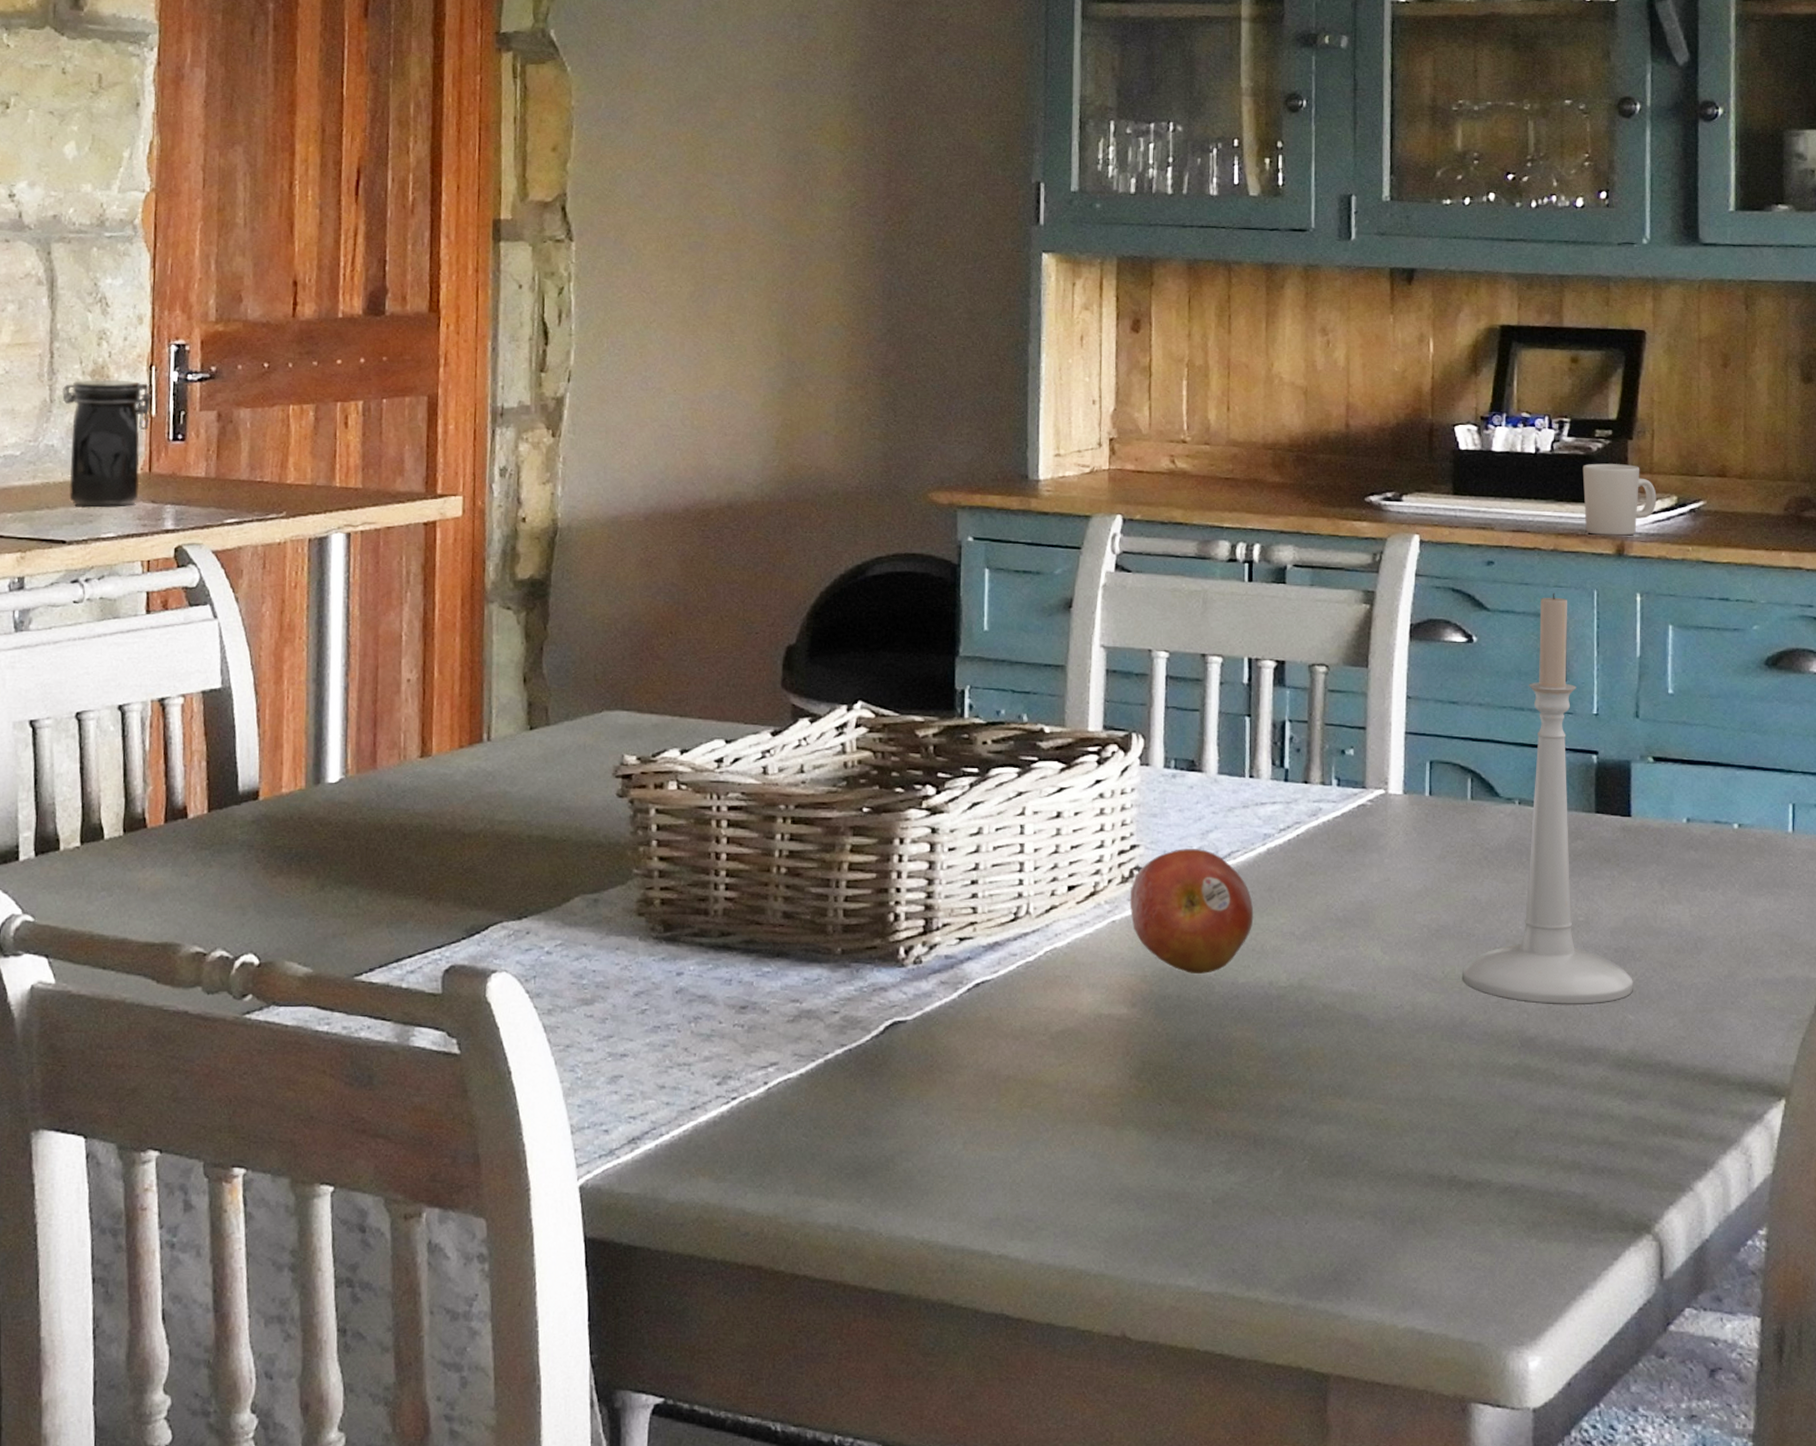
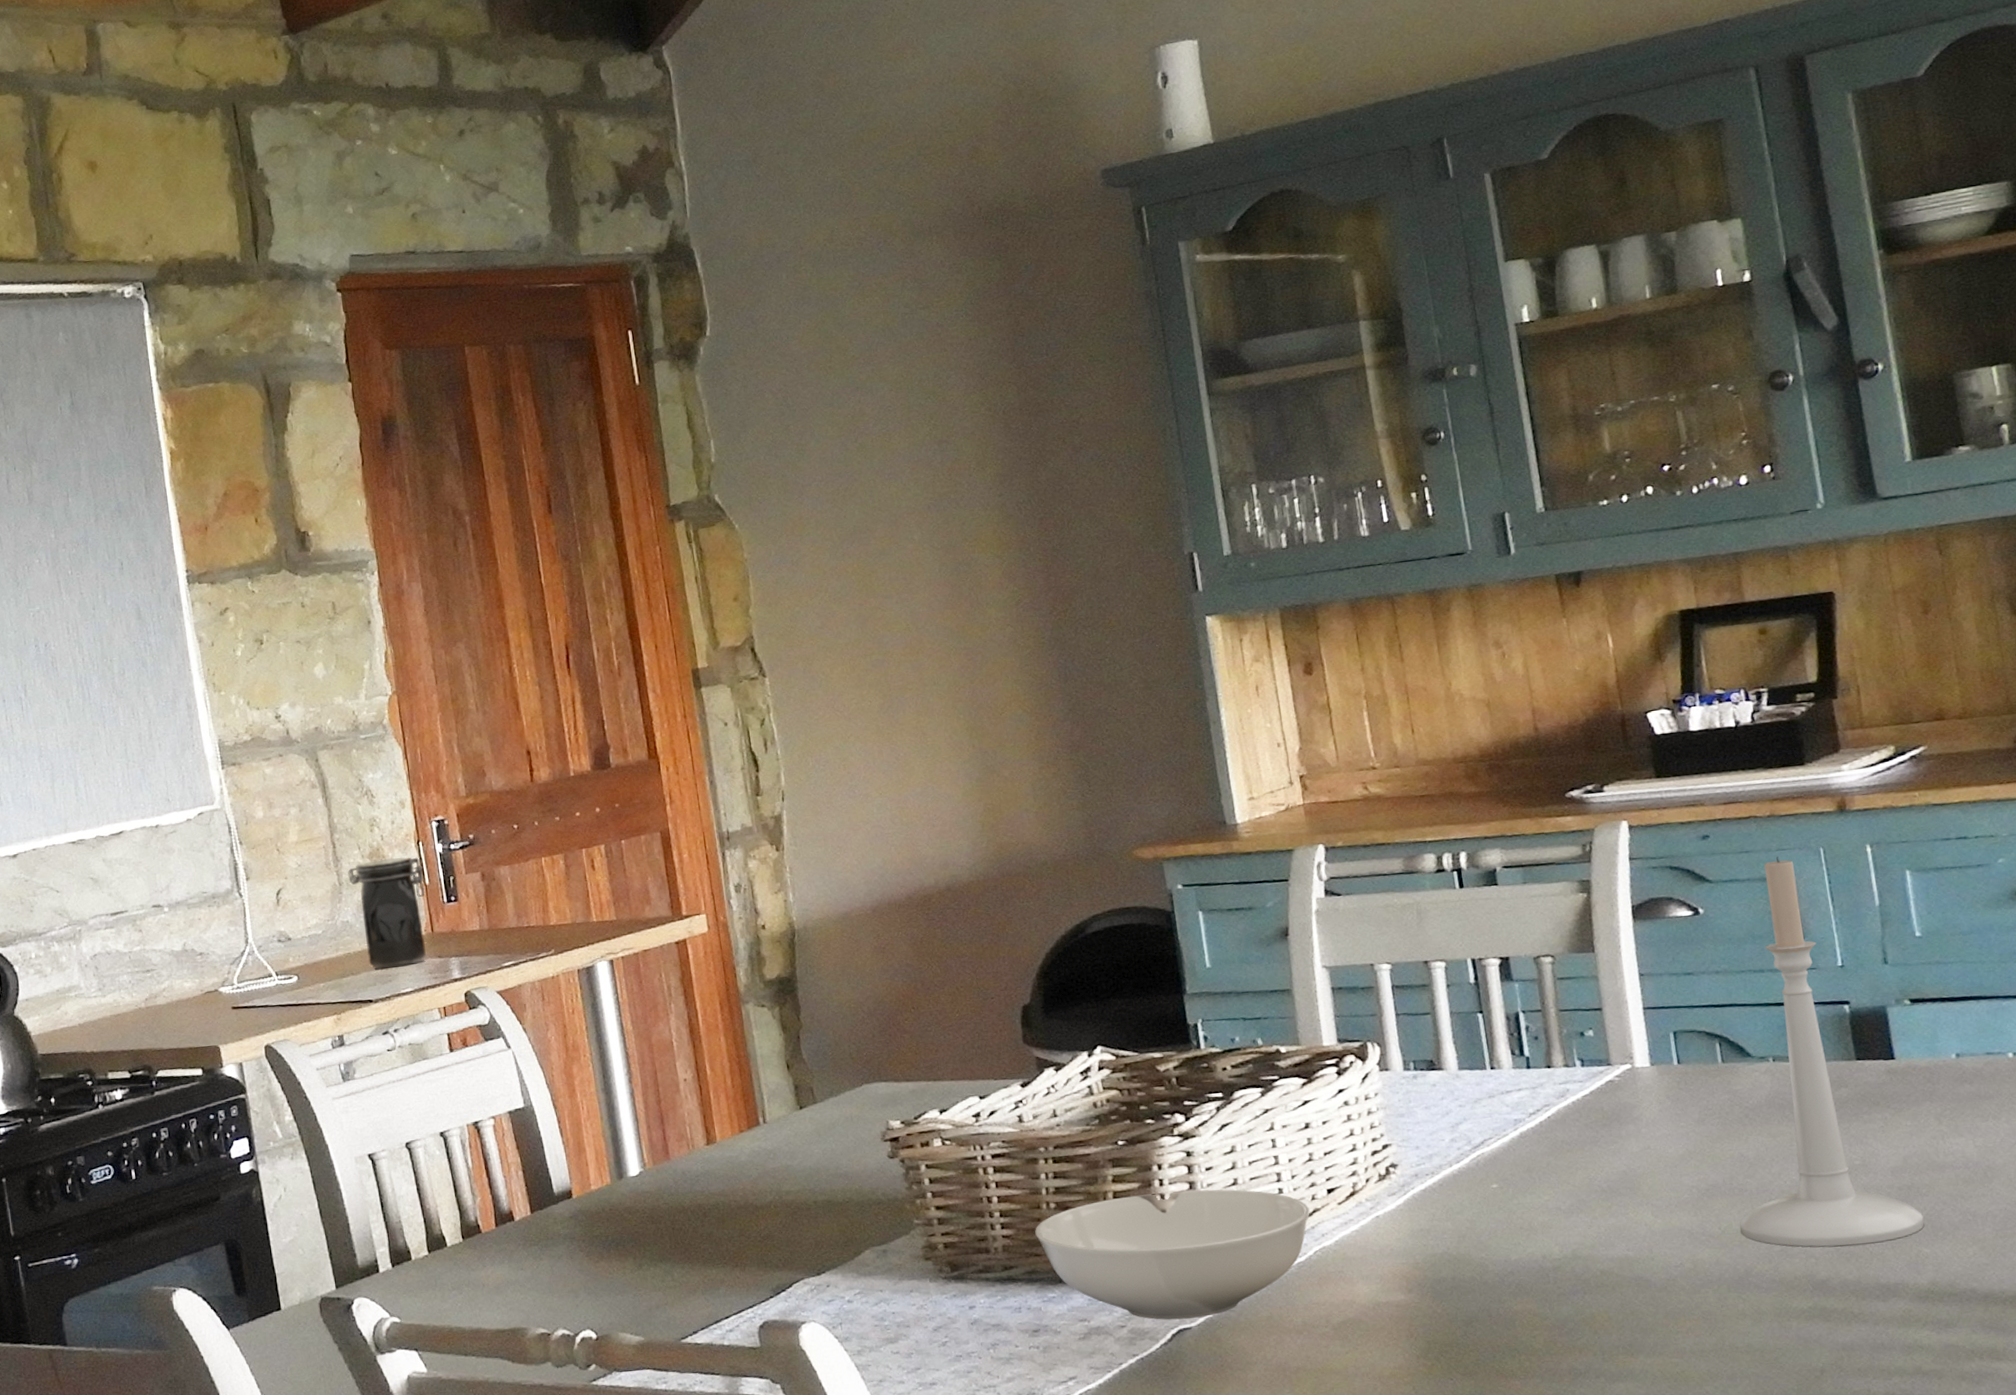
bowl: none [760,868,1047,1011] -> present [1035,1189,1310,1320]
fruit: present [1129,849,1254,974] -> none [1389,1141,1517,1256]
mug: present [1582,463,1657,537] -> none [1788,722,1873,796]

